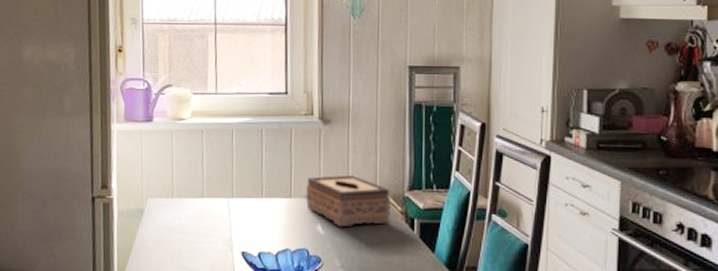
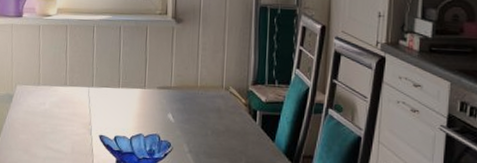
tissue box: present [306,175,391,227] -> none [159,69,236,116]

